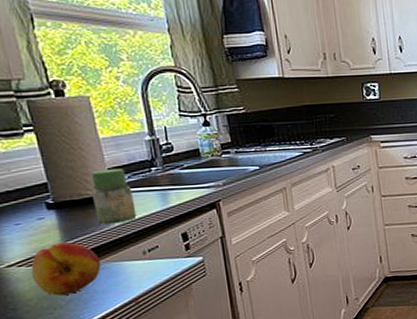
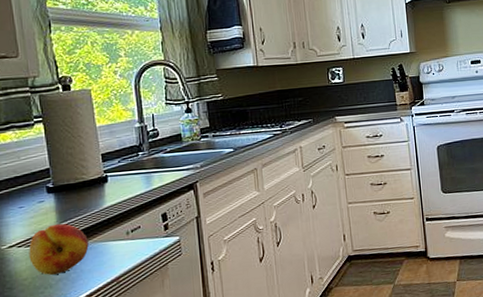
jar: present [91,169,137,225] -> none [86,154,124,207]

